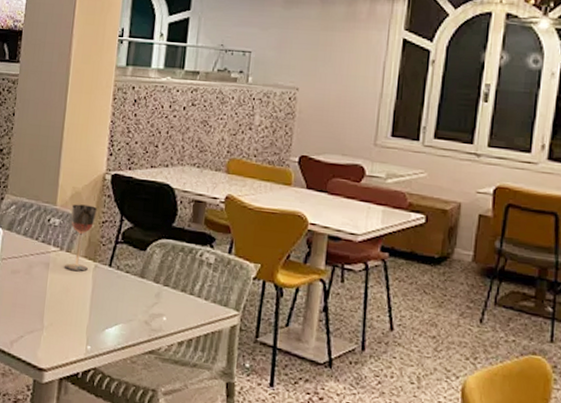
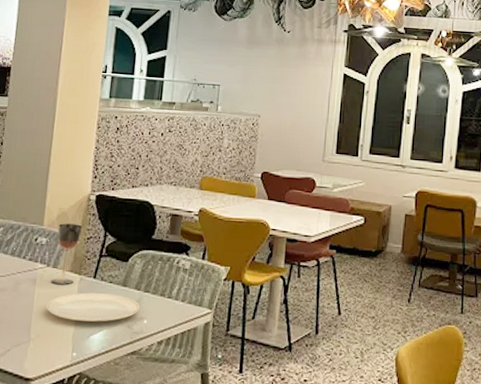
plate: none [59,281,159,315] -> present [46,292,140,322]

